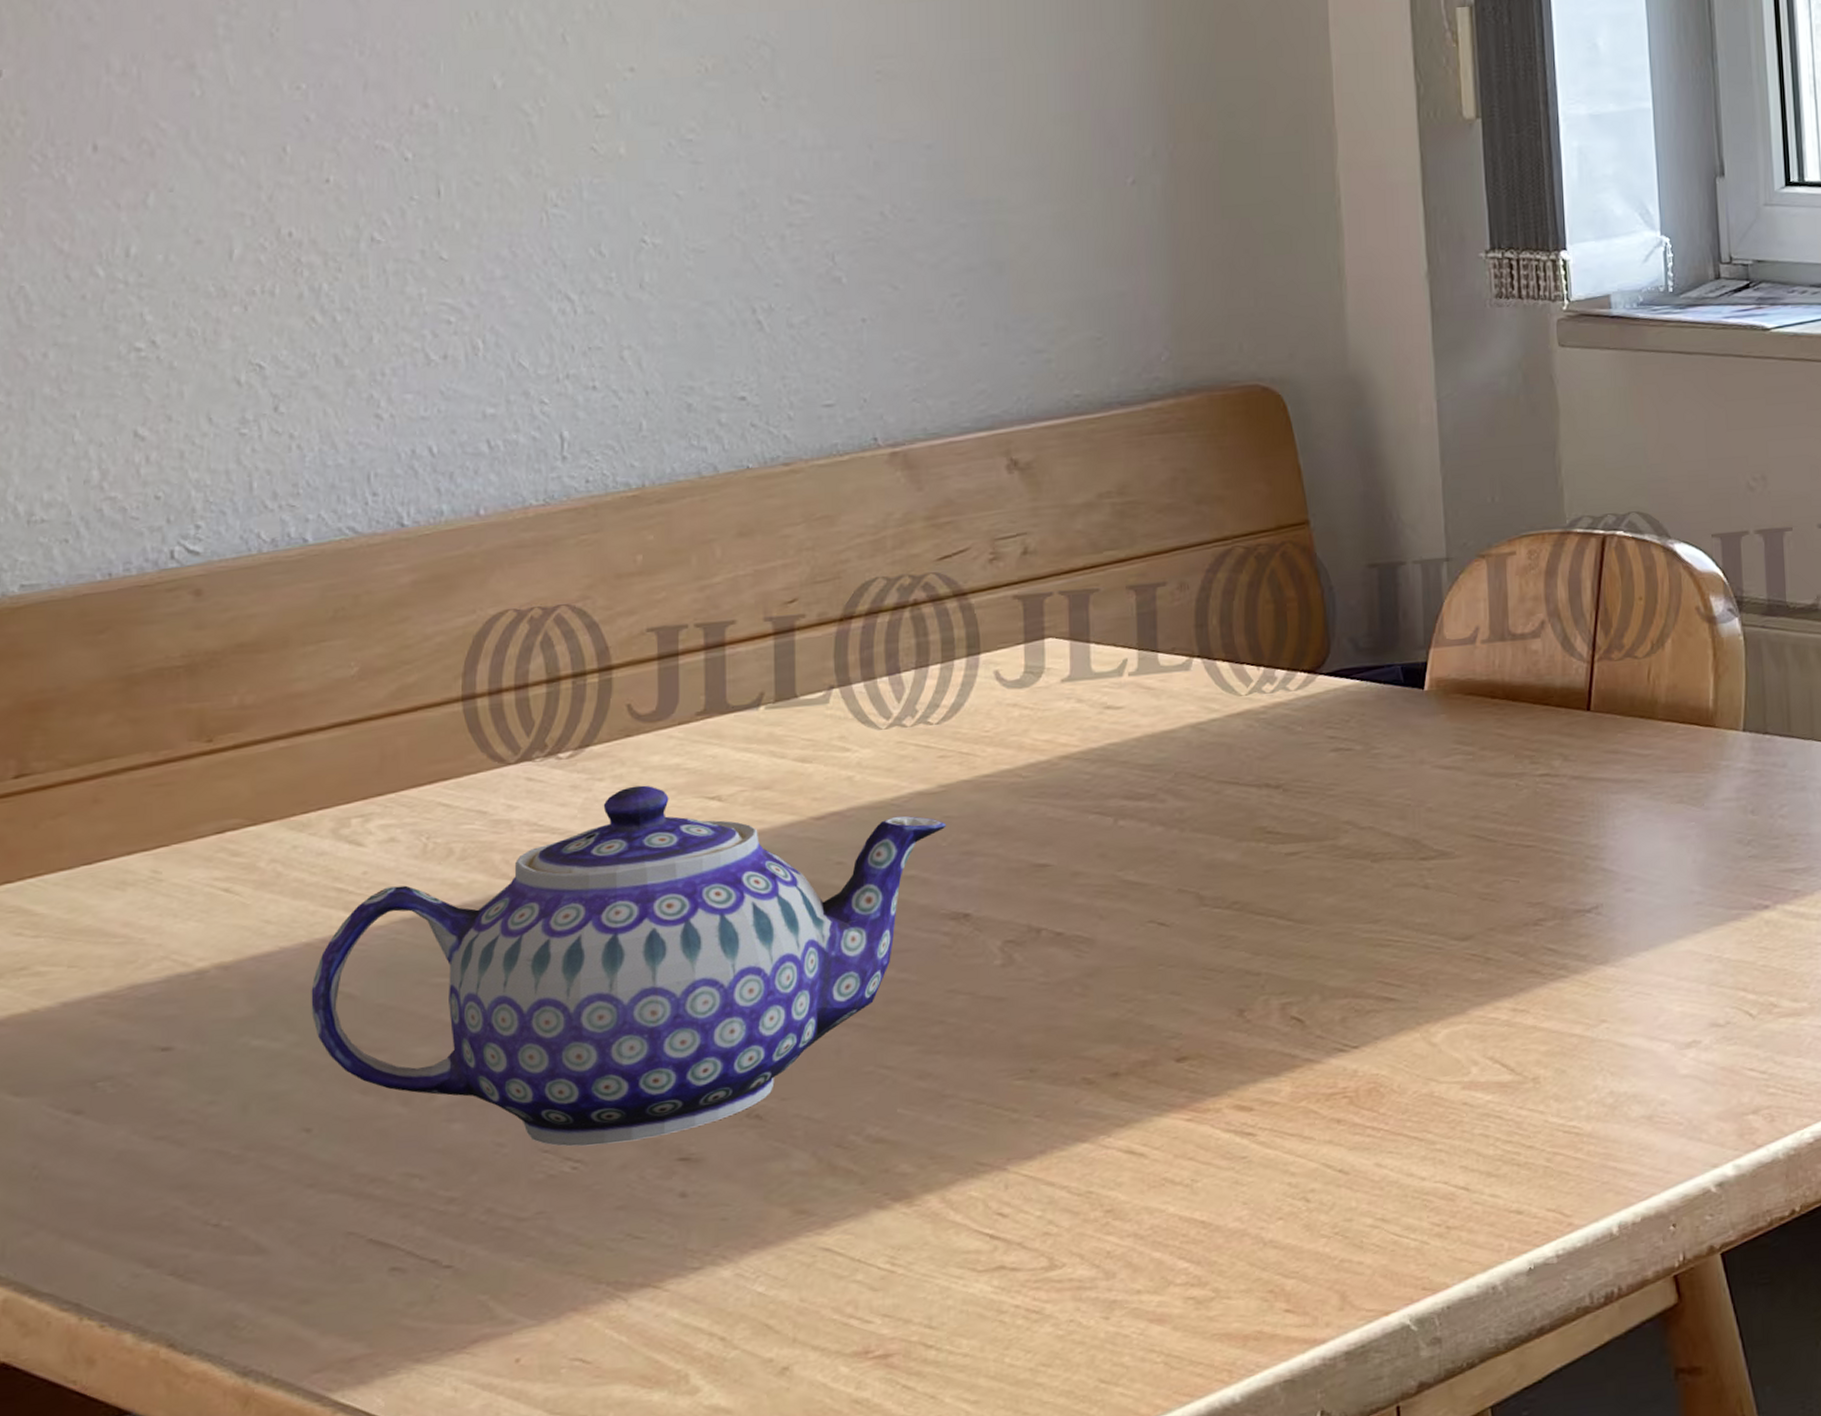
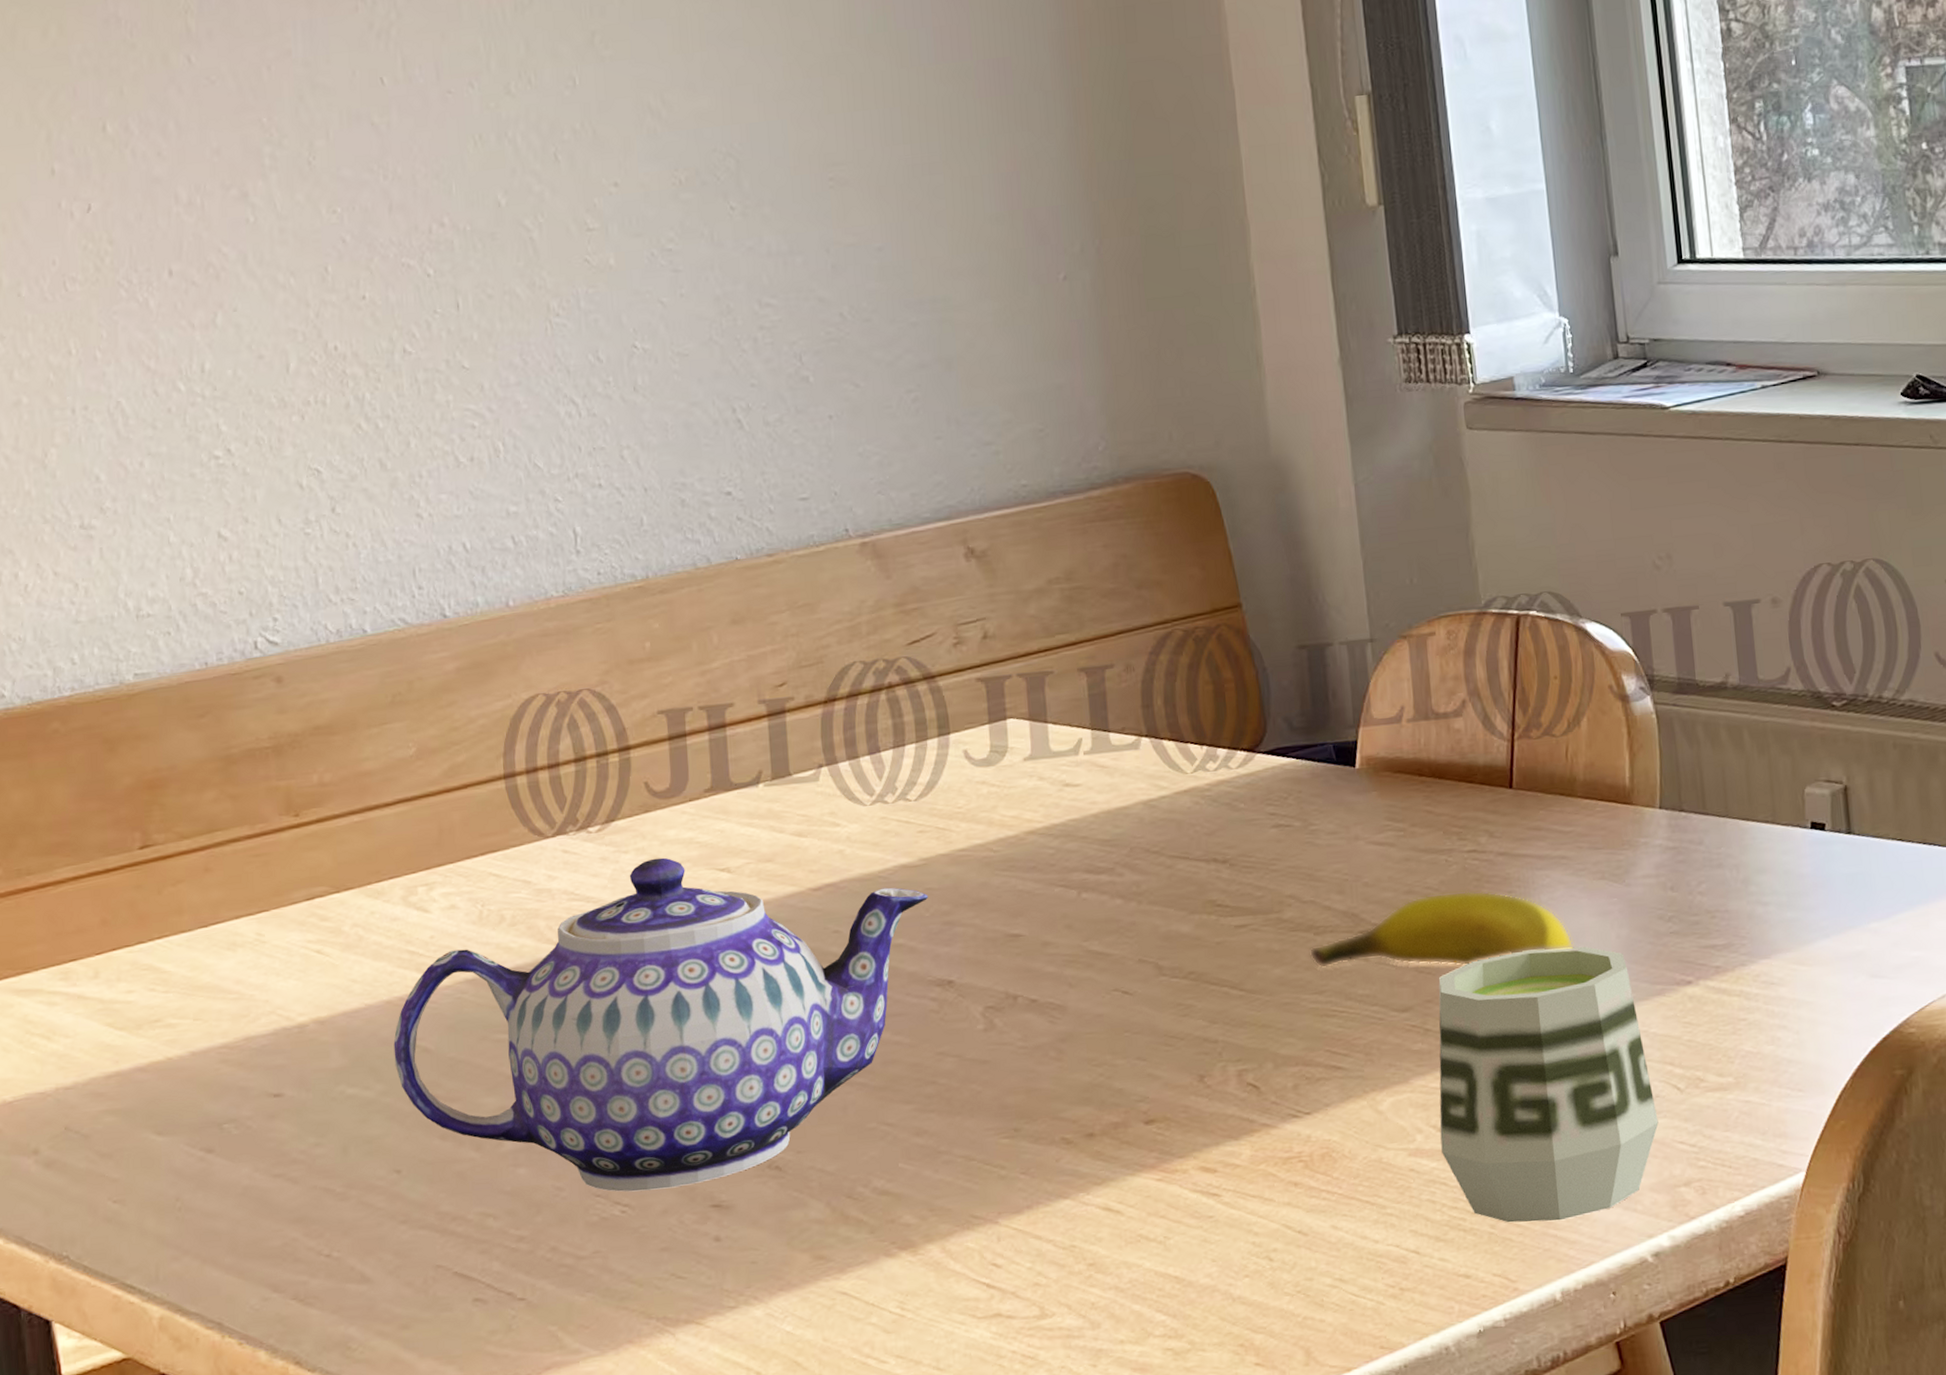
banana: none [1364,815,1648,897] -> present [1309,890,1574,969]
cup: none [1497,871,1728,1156] -> present [1439,946,1659,1223]

